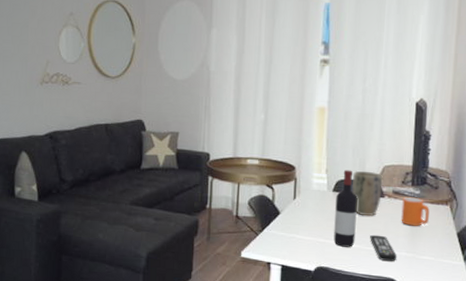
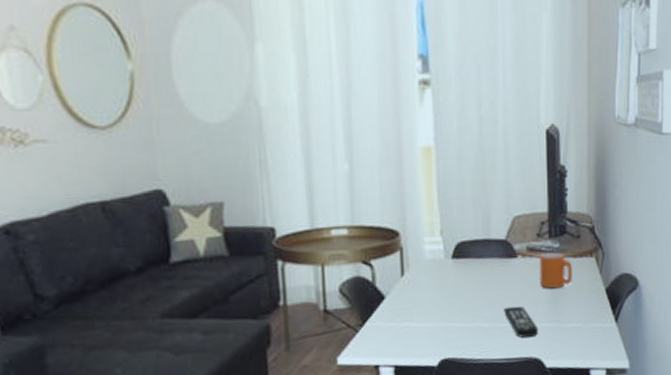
wine bottle: present [333,170,358,247] -> none [457,227,486,329]
plant pot: present [352,170,383,217] -> none [476,225,514,285]

